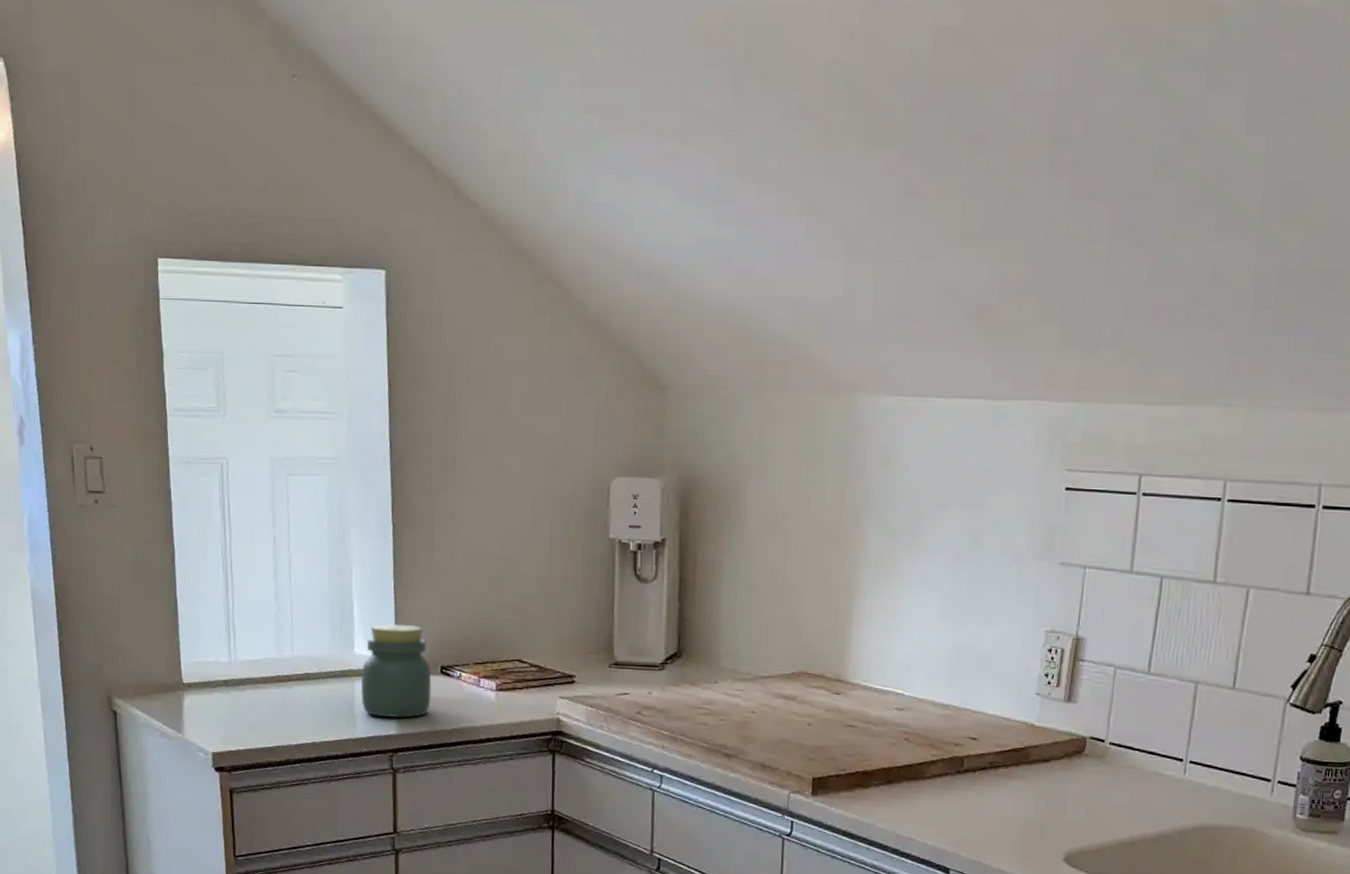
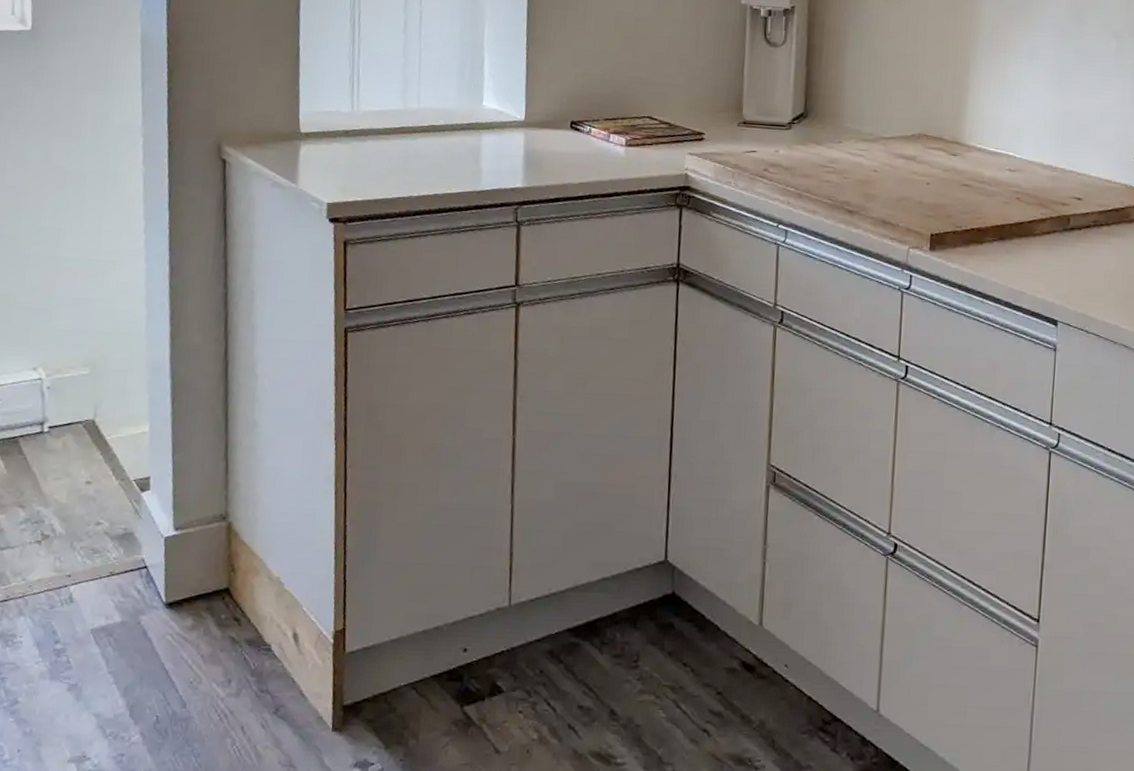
jar: present [361,623,432,718] -> none [488,79,561,172]

